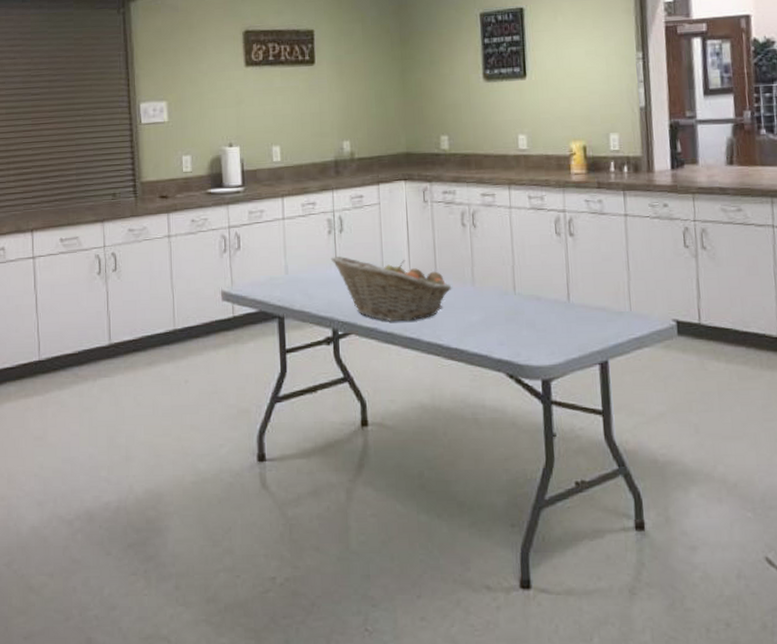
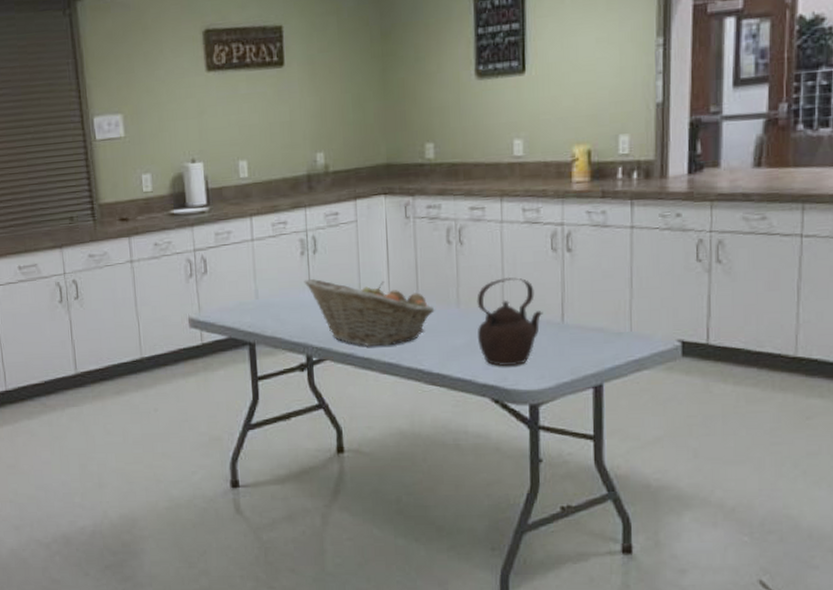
teapot: none [490,259,551,343] -> present [477,277,544,367]

